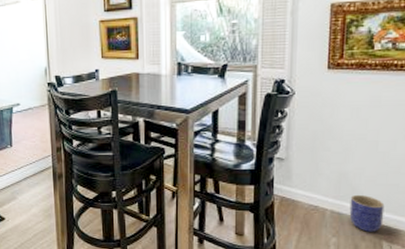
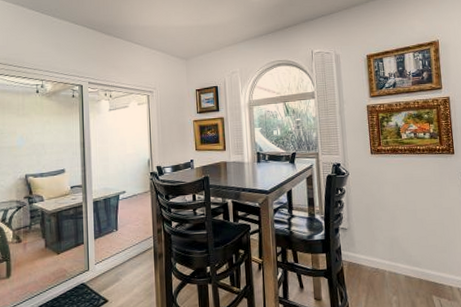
planter: present [349,194,385,232] -> none [402,255,431,289]

